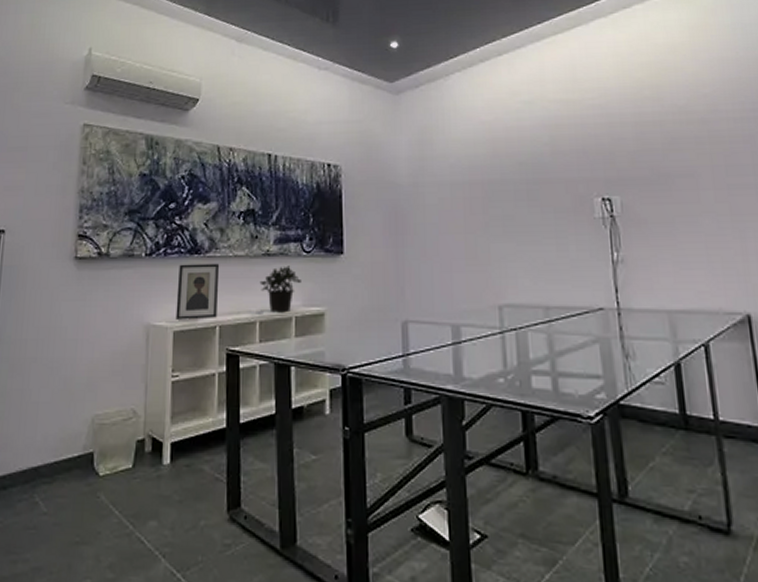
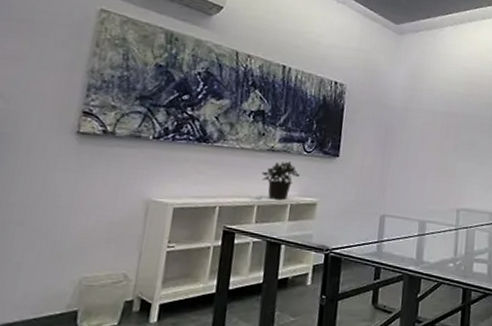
picture frame: present [175,263,220,320] -> none [177,149,226,200]

